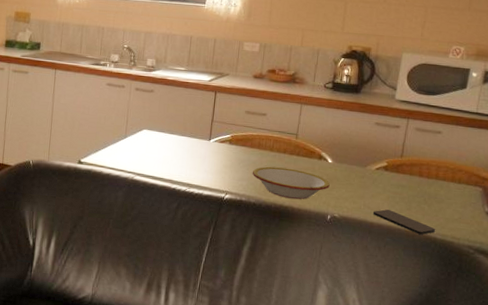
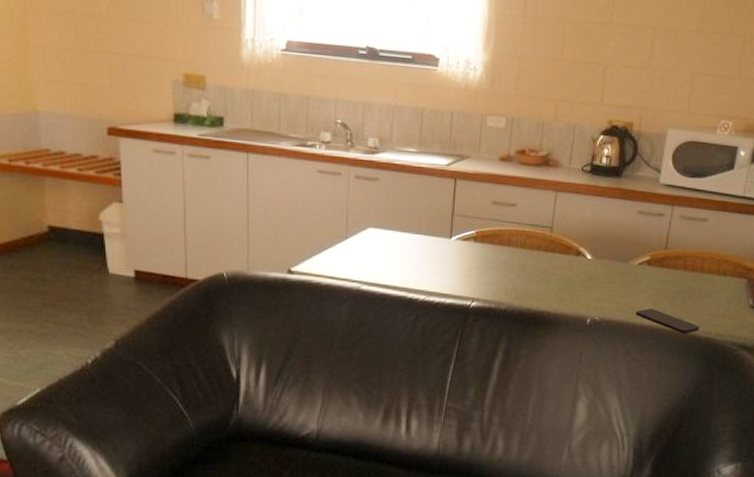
bowl: present [252,166,330,200] -> none [501,266,589,303]

